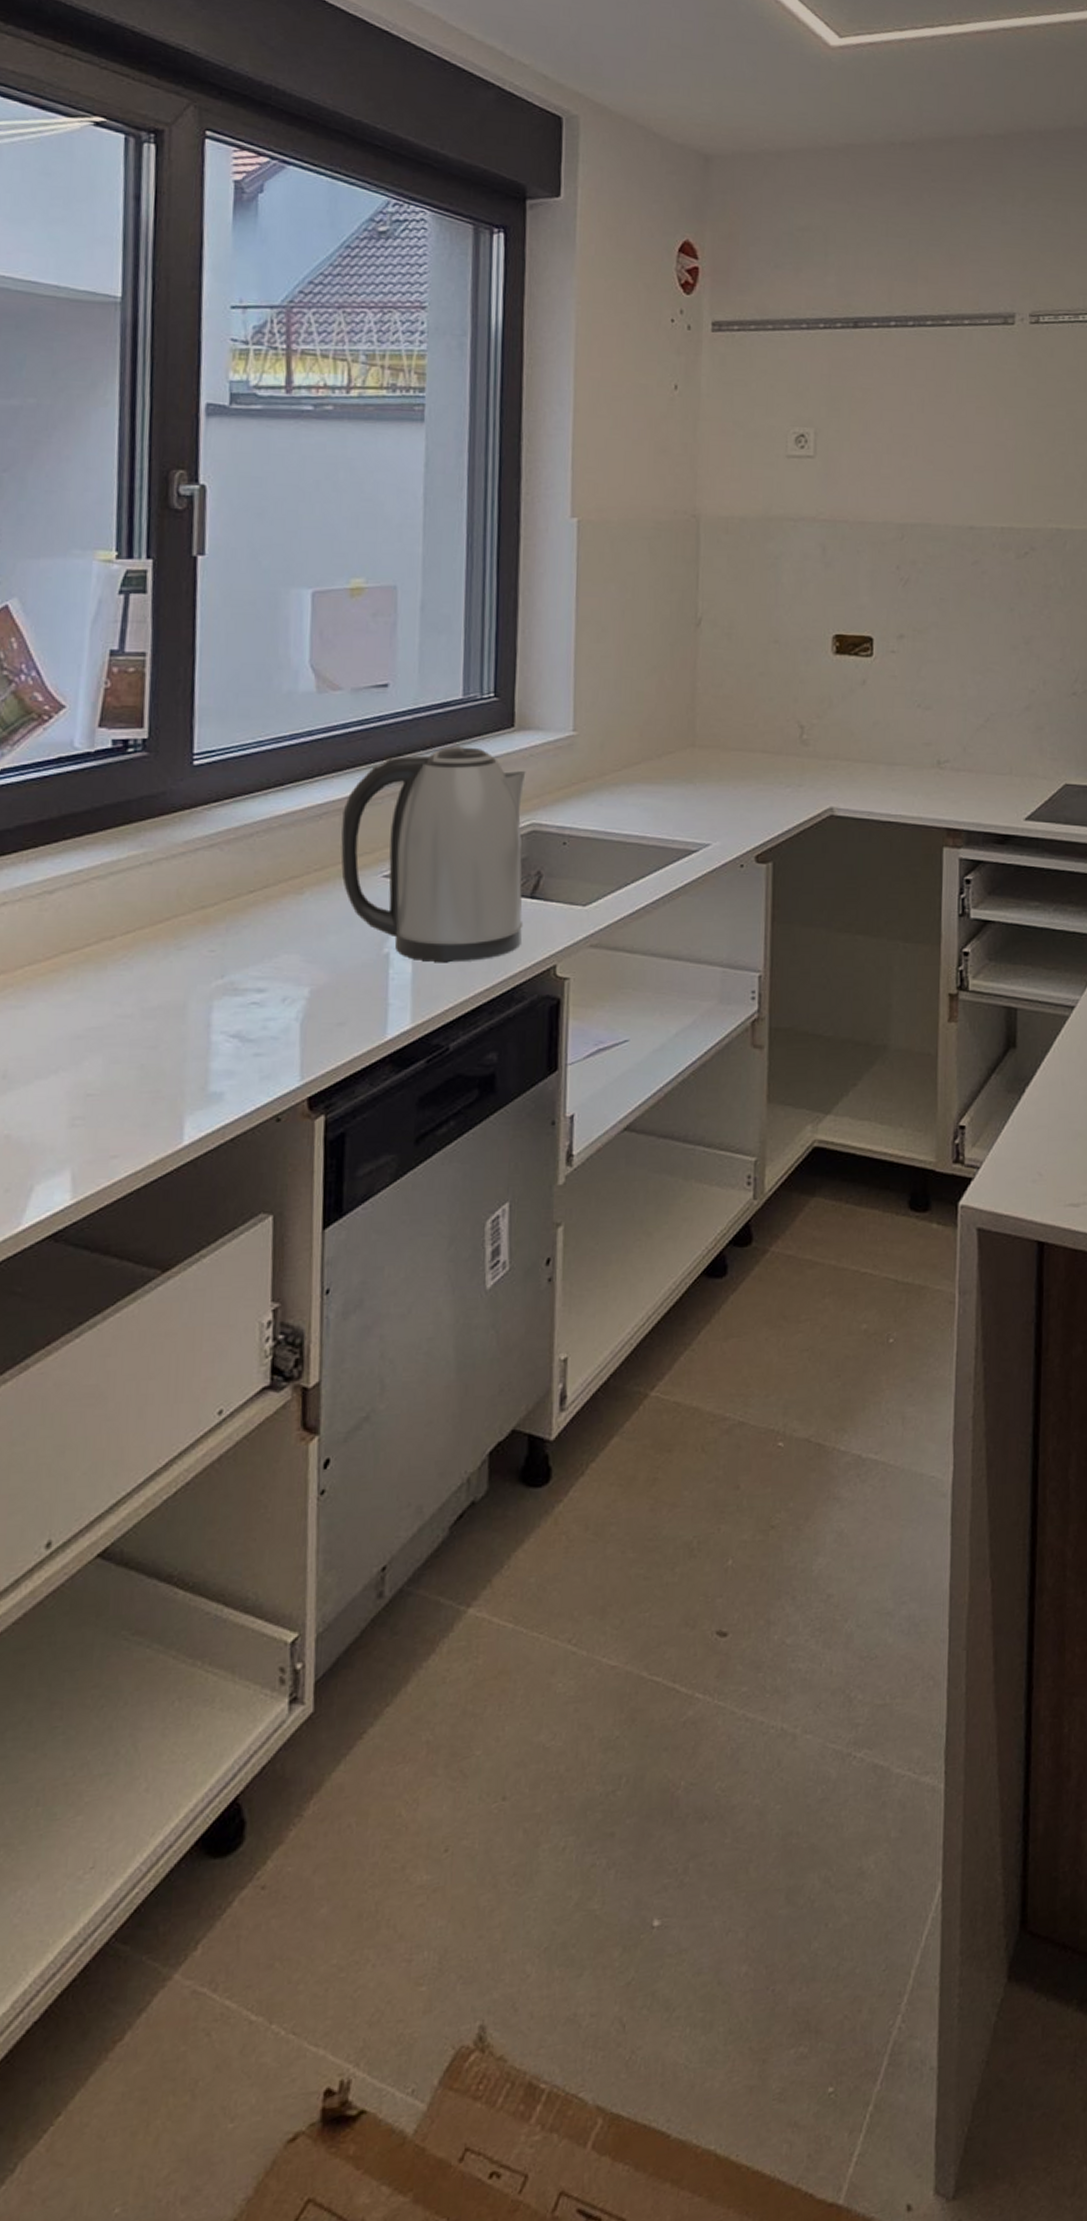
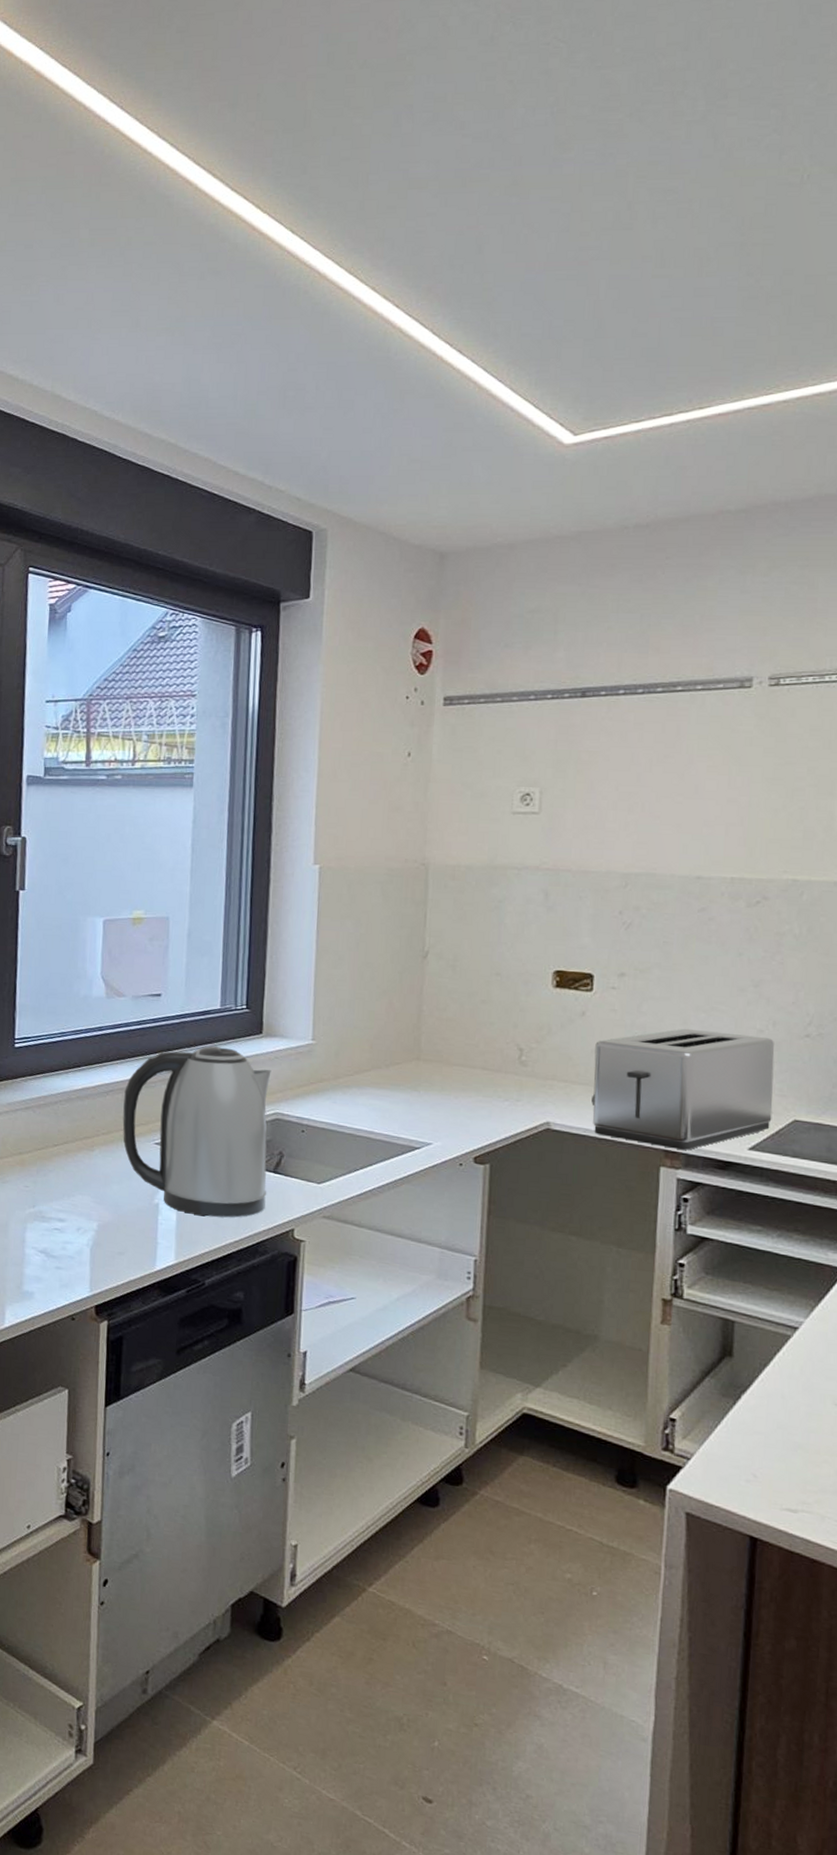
toaster: none [875,692,1046,826] -> present [592,1028,775,1150]

